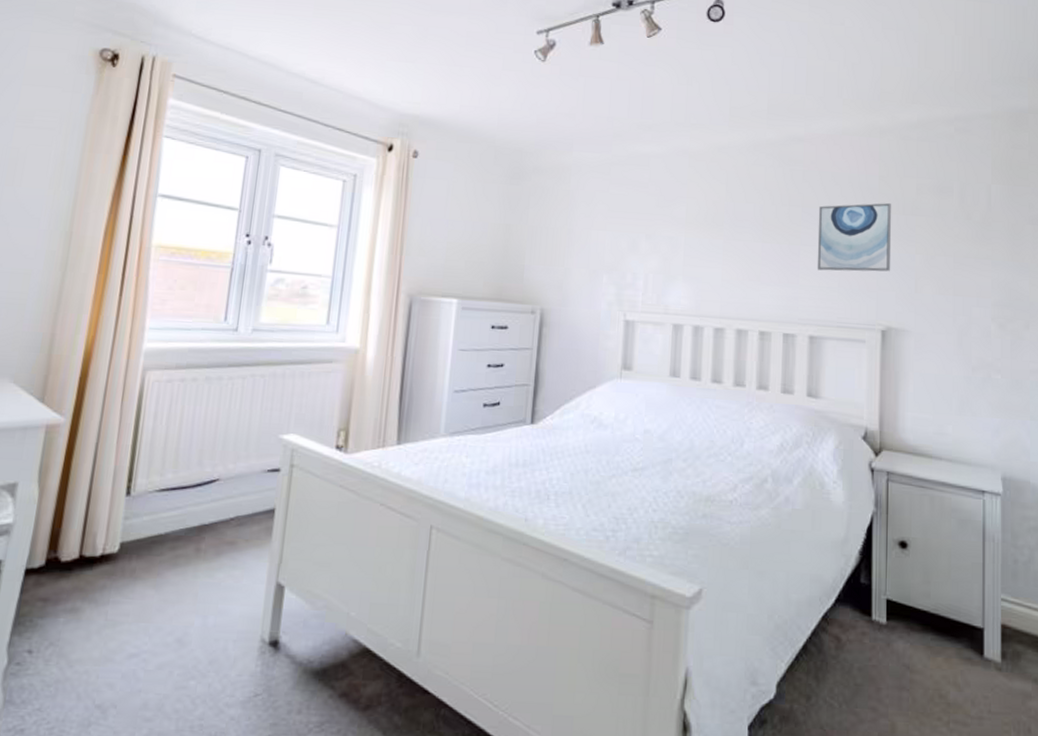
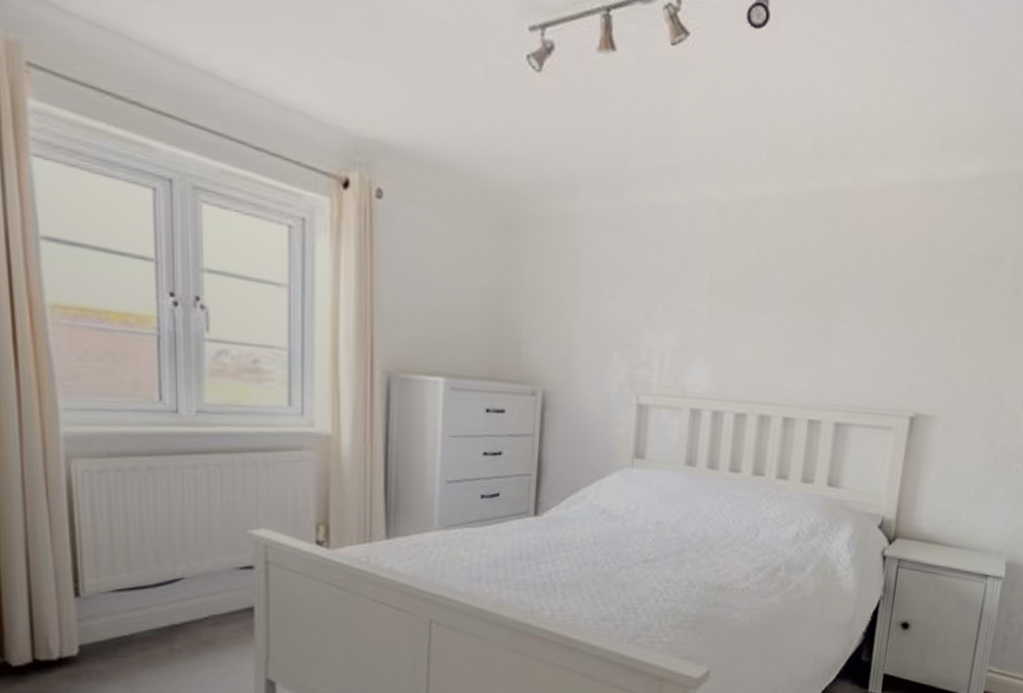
wall art: present [817,202,892,272] -> none [850,274,938,354]

